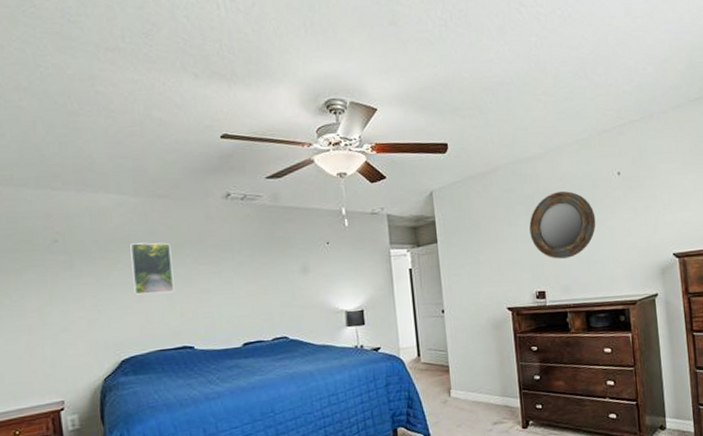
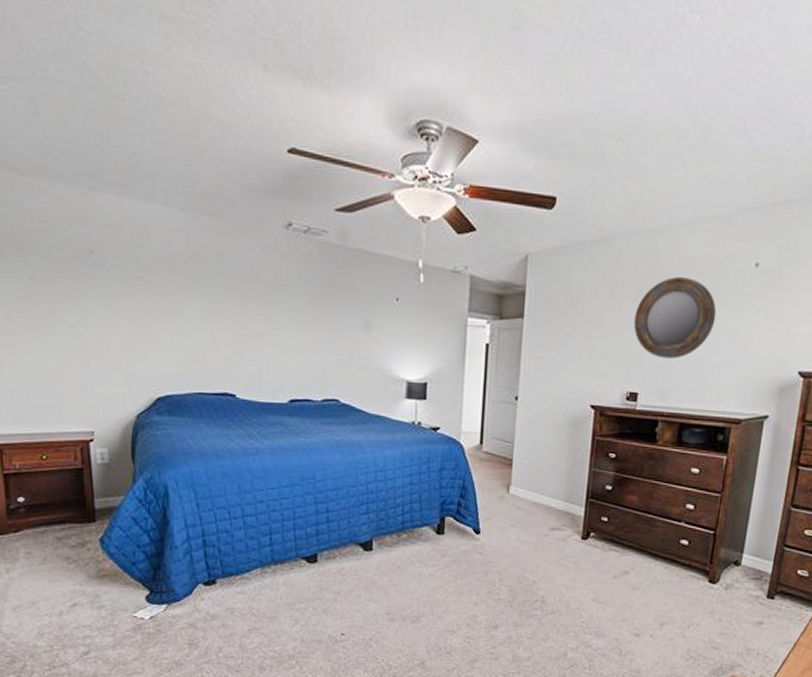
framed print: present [130,242,175,295] -> none [174,267,220,331]

